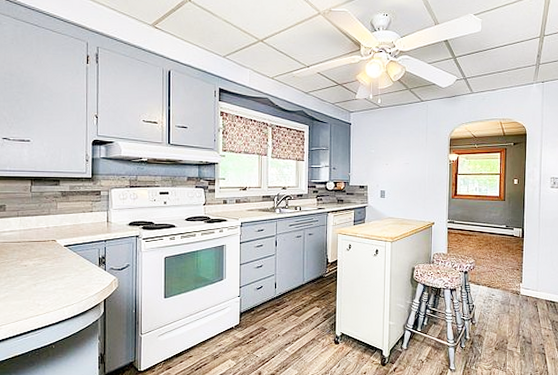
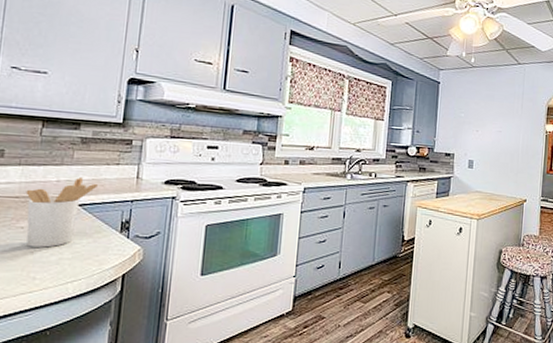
utensil holder: none [25,224,78,281] -> present [25,178,98,248]

